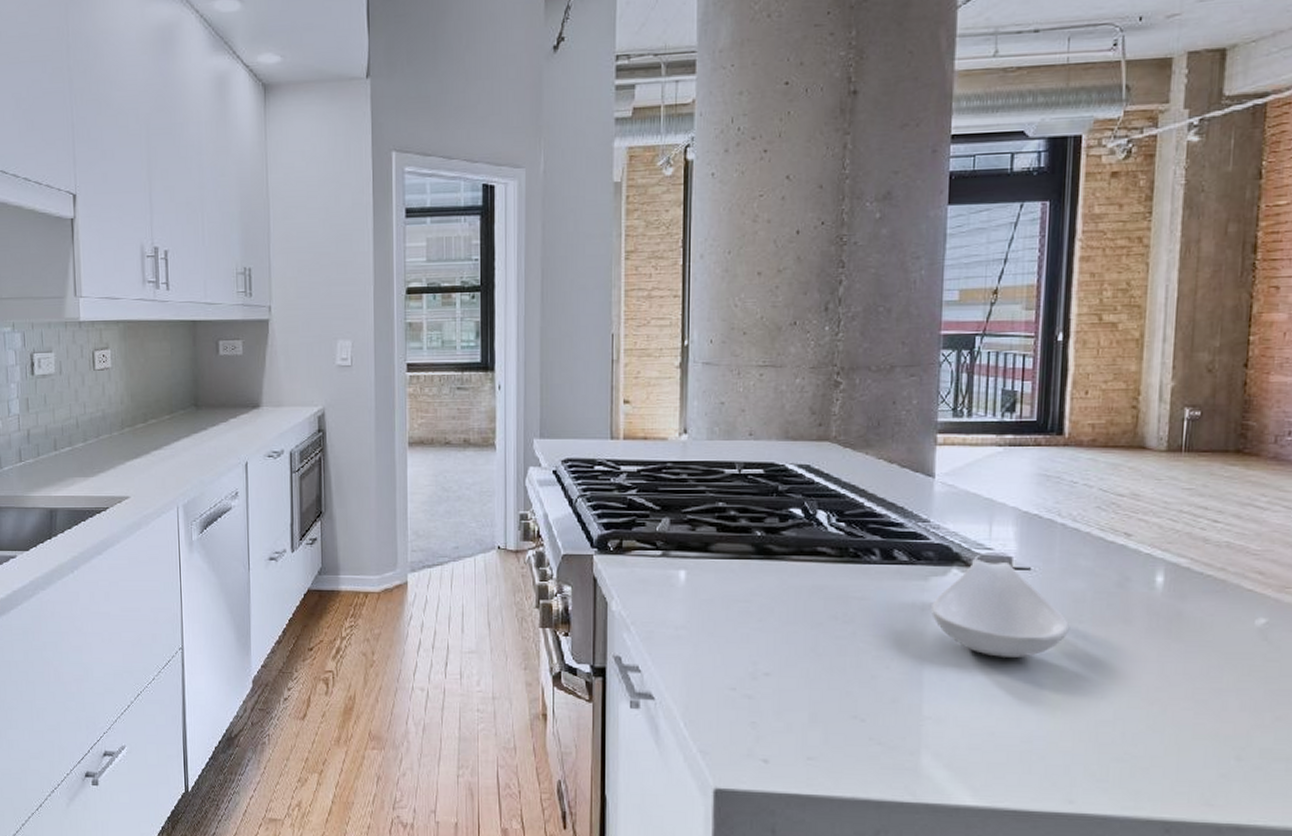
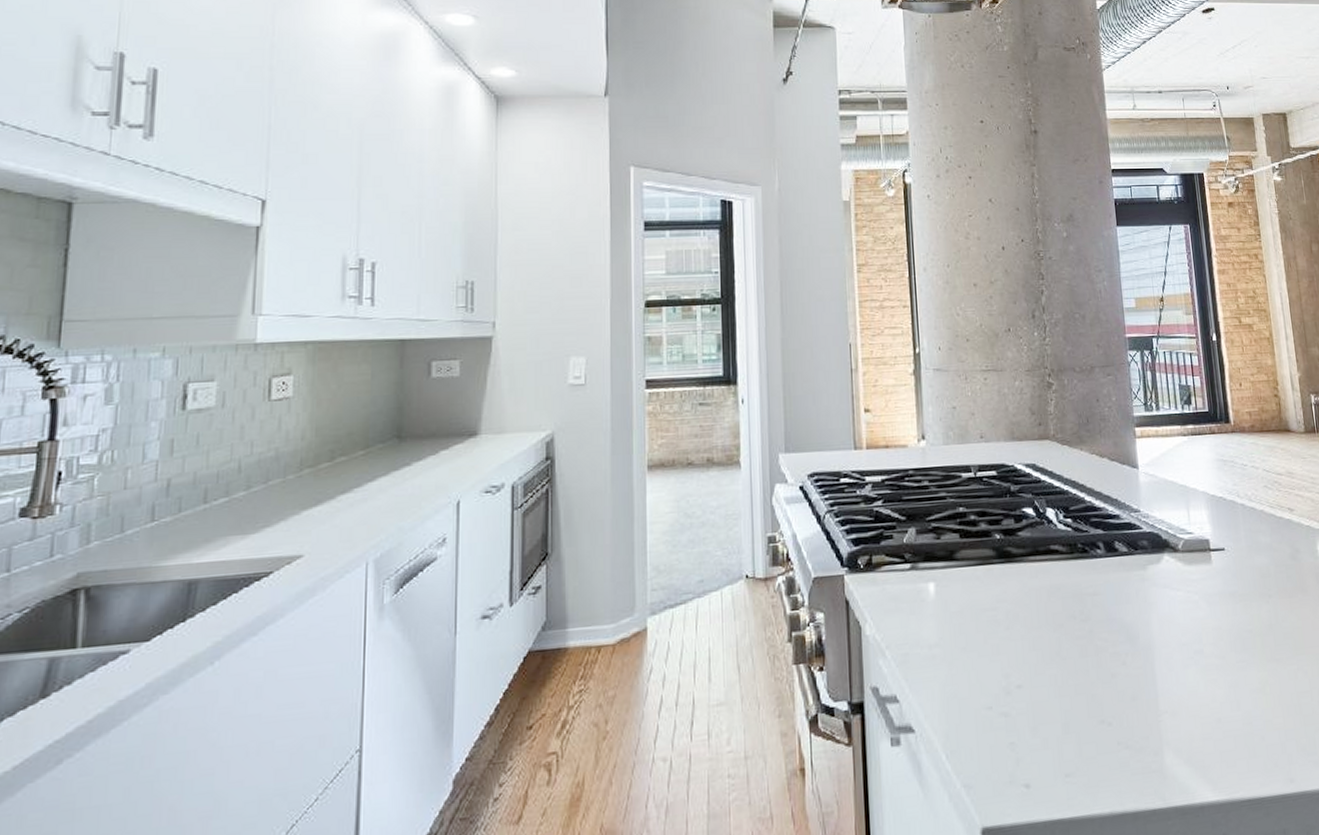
spoon rest: present [930,559,1069,658] -> none [1151,544,1263,640]

